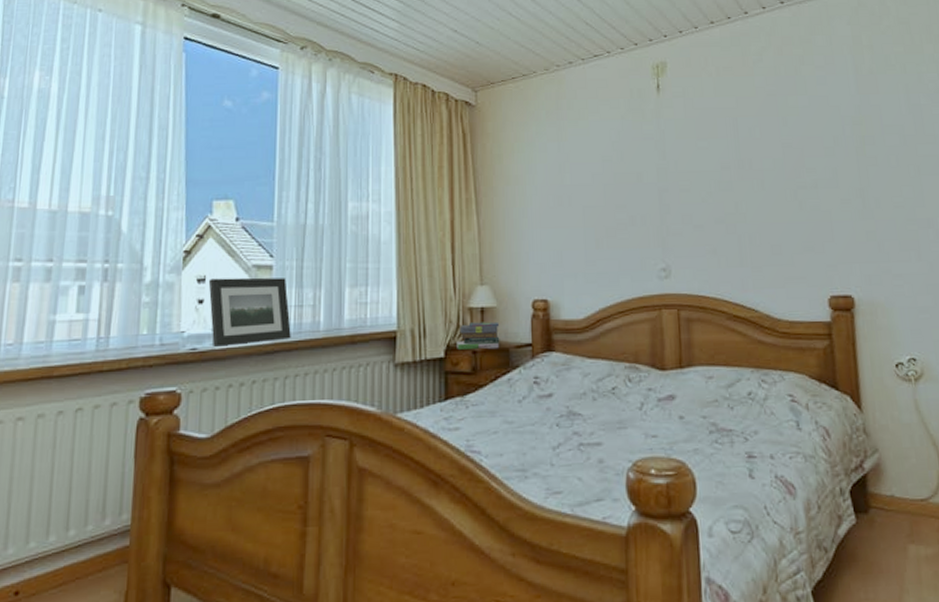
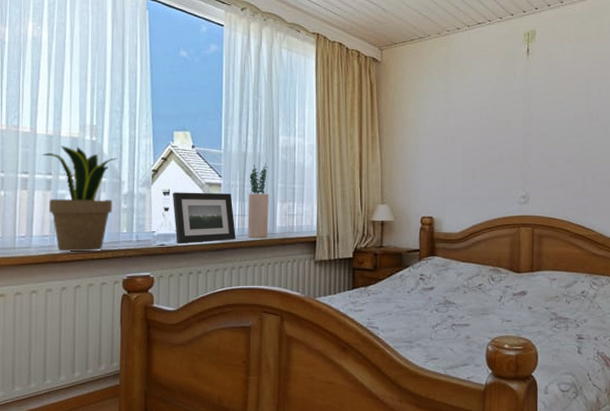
potted plant: none [41,223,140,363] -> present [41,146,118,252]
vase: none [306,236,335,337] -> present [247,162,269,239]
books: present [455,321,500,350] -> none [361,232,395,253]

